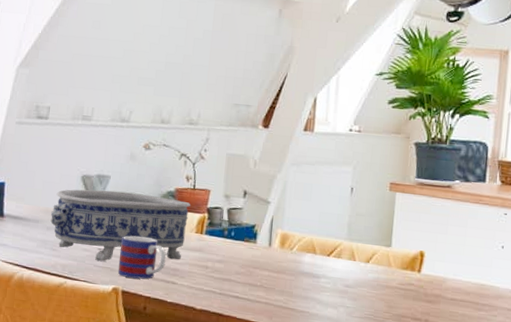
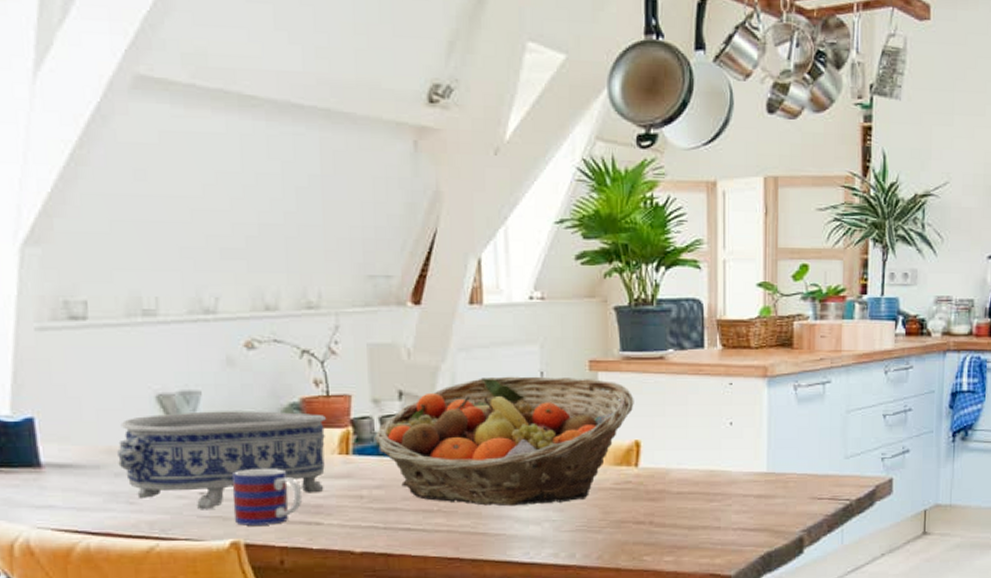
fruit basket: none [221,187,423,294] -> present [373,376,634,507]

